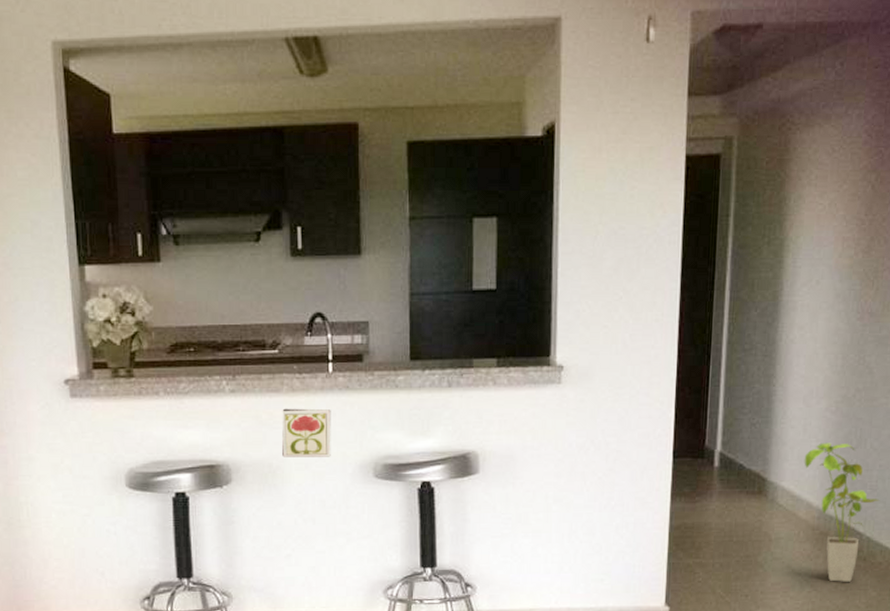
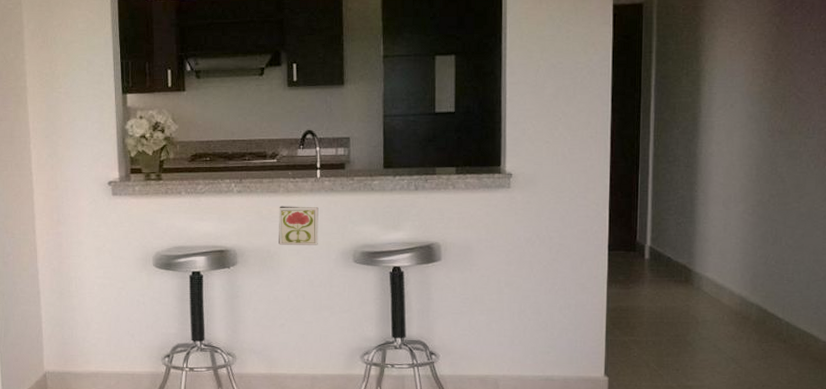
house plant: present [804,443,880,582] -> none [725,240,797,361]

